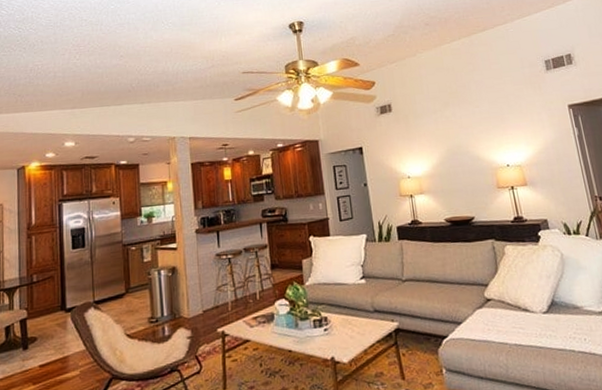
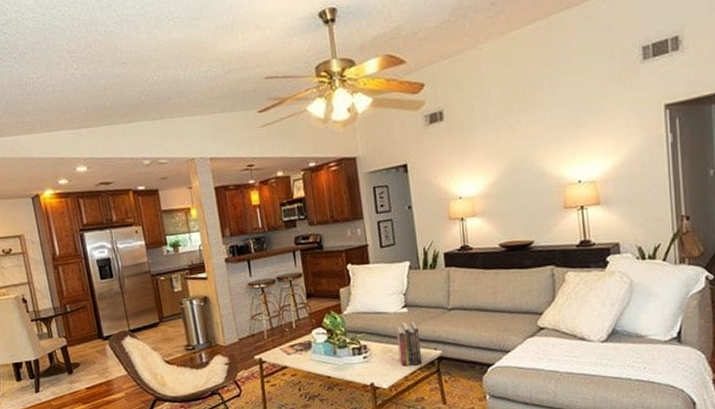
books: none [355,293,381,339] -> present [396,322,423,366]

